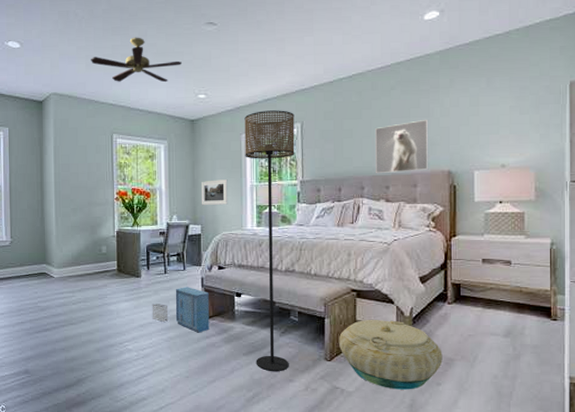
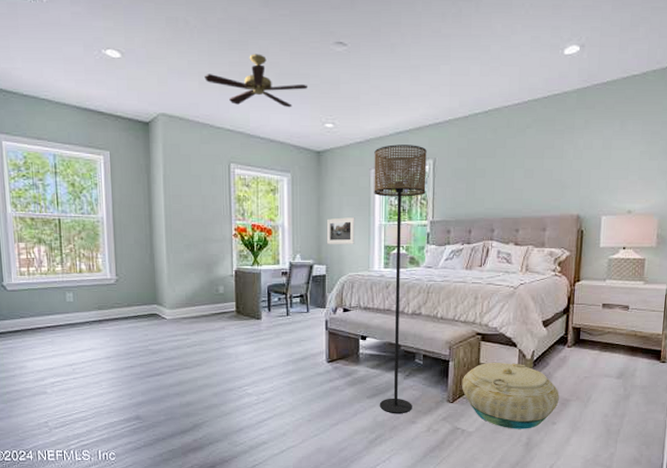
storage bin: present [152,287,209,333] -> none [273,329,333,376]
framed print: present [375,120,429,174] -> none [506,162,562,217]

